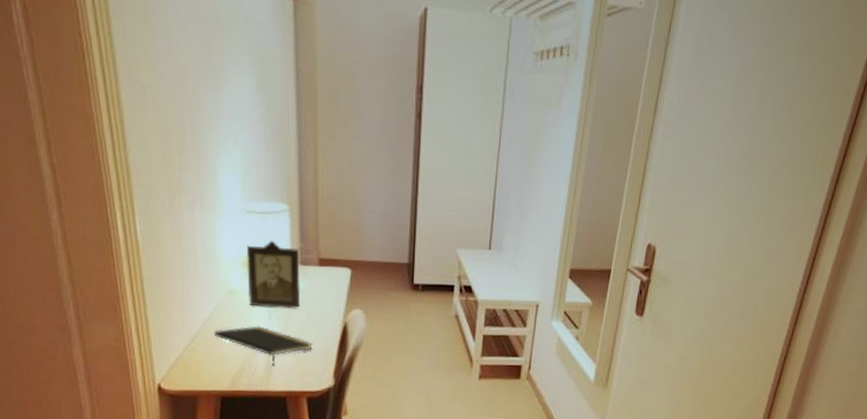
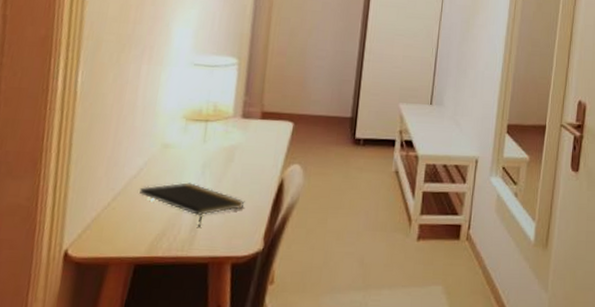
photo frame: present [246,240,300,309] -> none [182,93,243,164]

